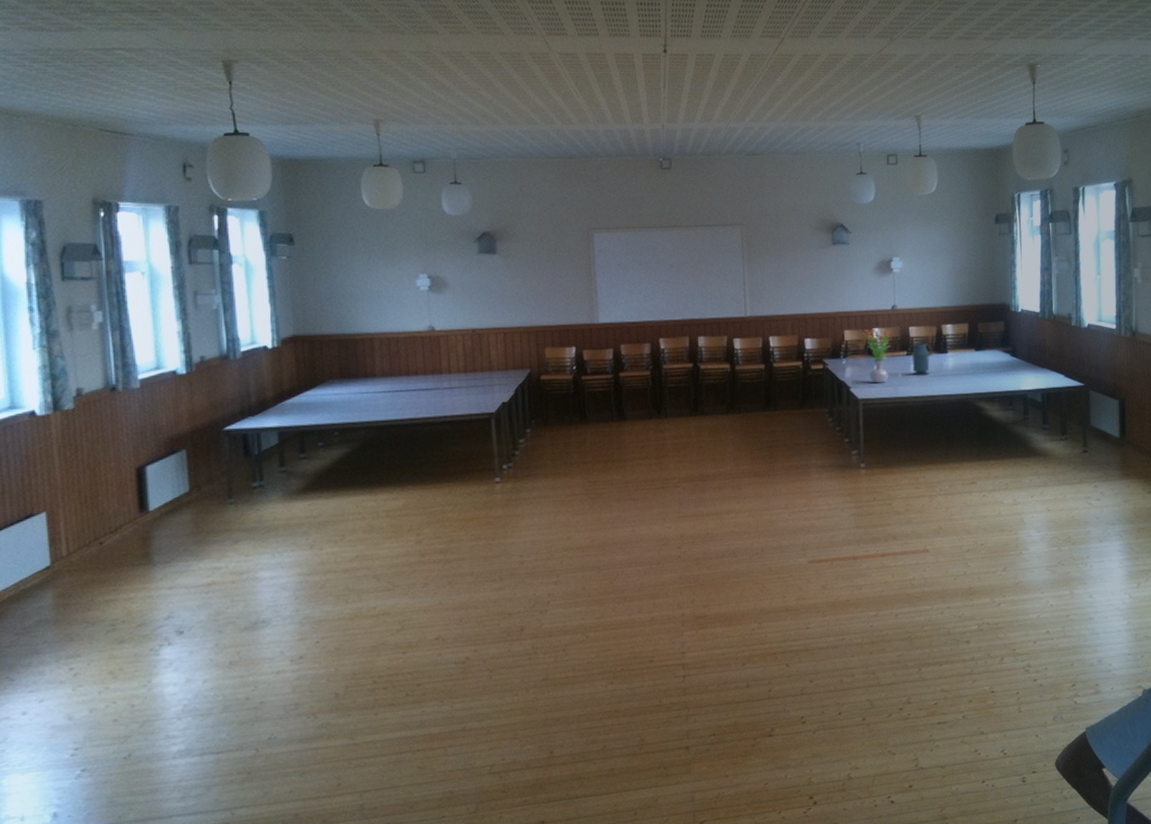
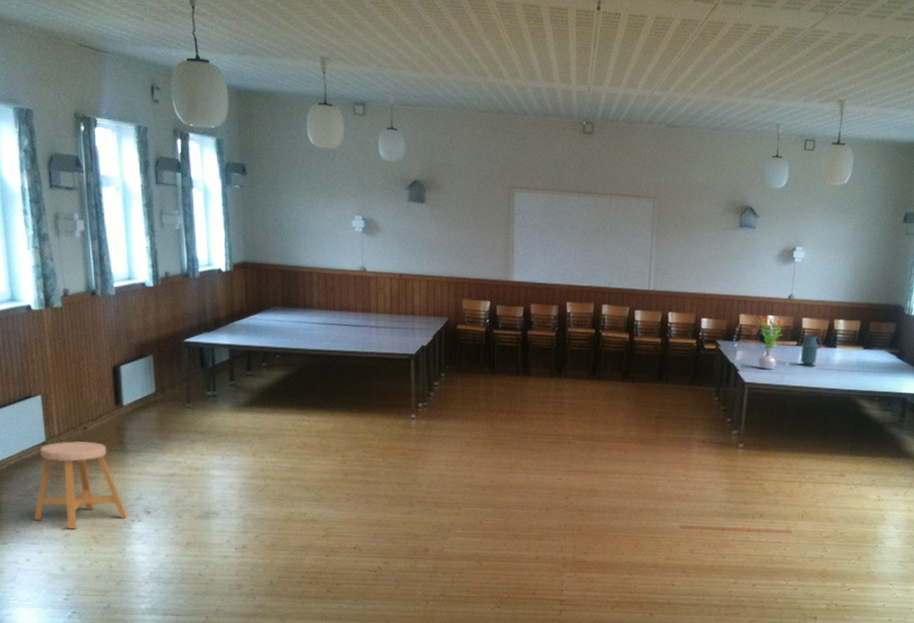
stool: none [34,558,154,667] -> present [34,440,127,530]

